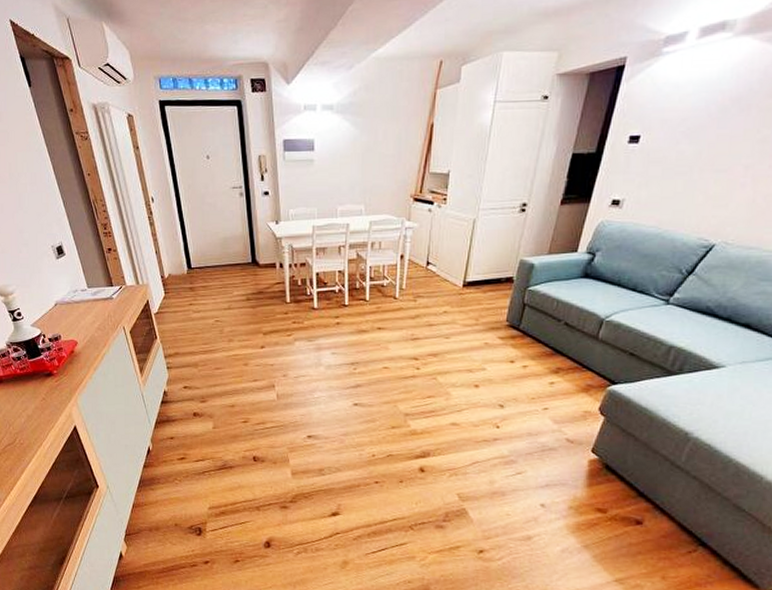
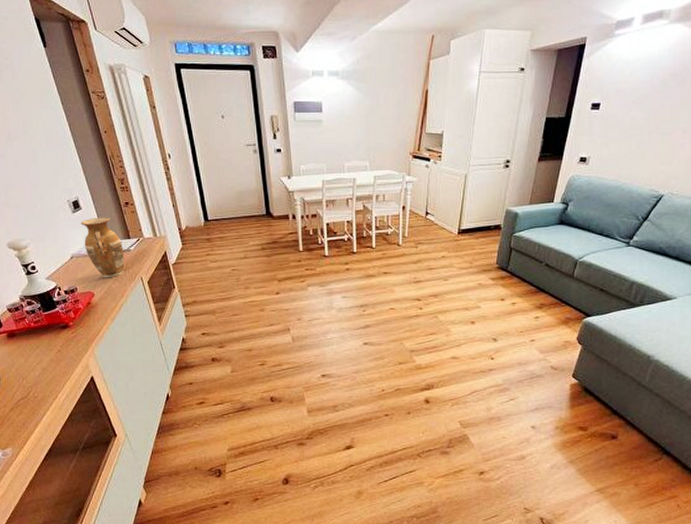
vase: none [64,263,107,327] -> present [80,217,124,278]

